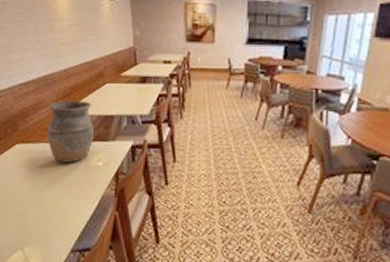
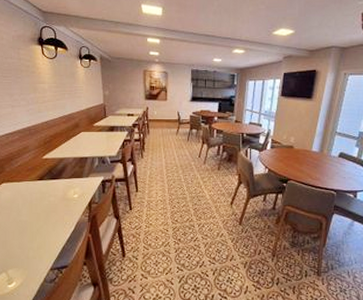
vase: present [48,100,94,163] -> none [31,146,70,197]

